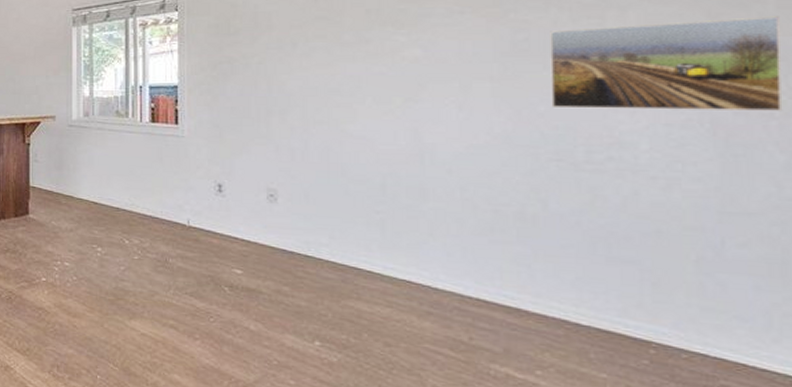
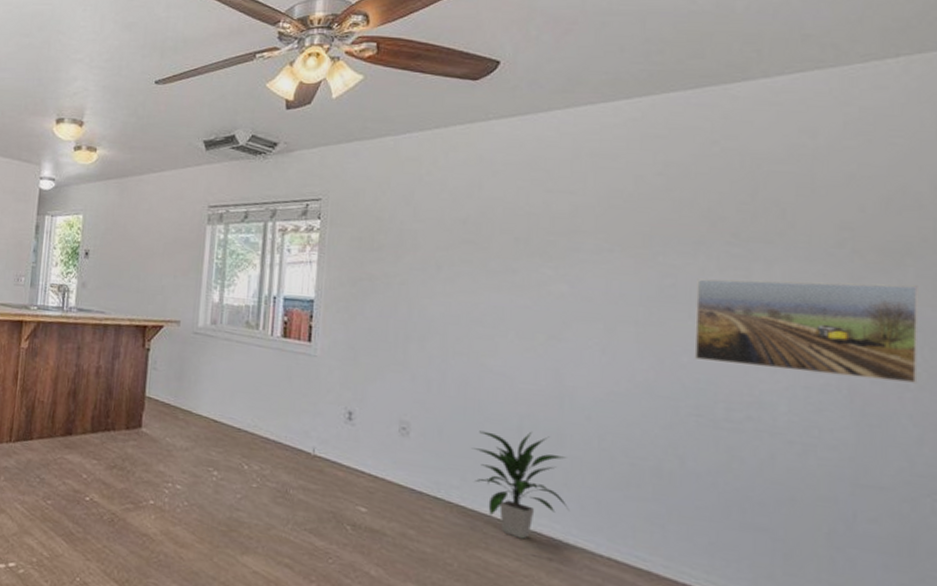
indoor plant: none [338,188,436,288] -> present [472,430,570,539]

